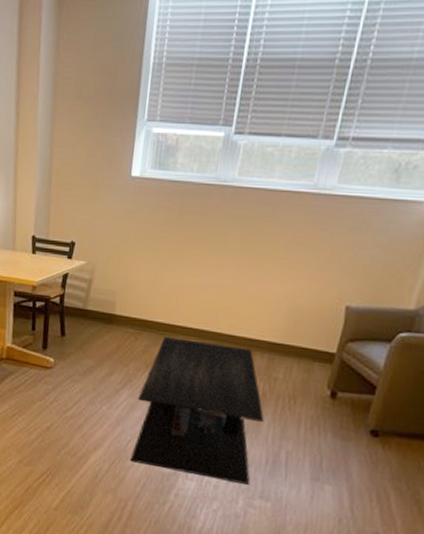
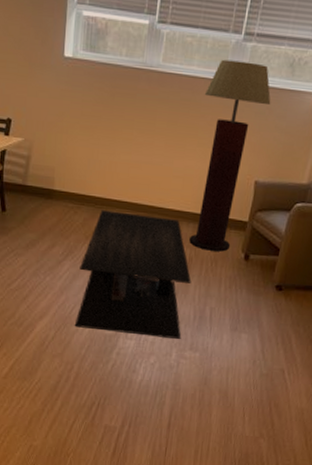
floor lamp: none [263,169,369,387] -> present [189,59,271,252]

